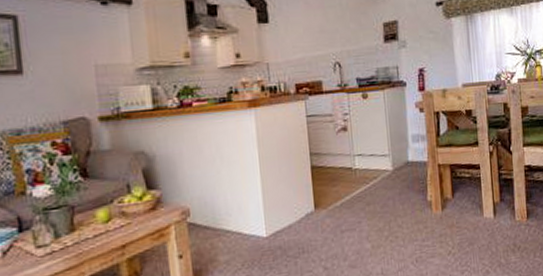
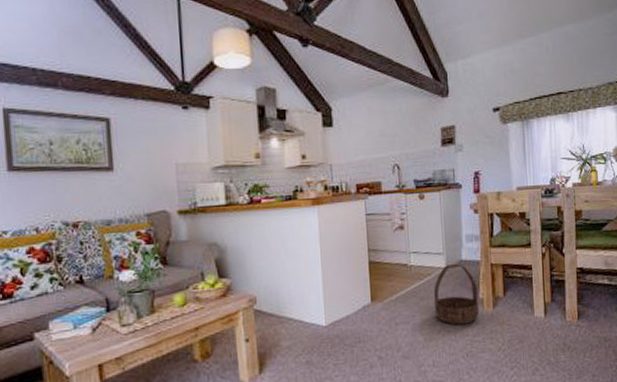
basket: none [380,165,428,230] -> present [433,264,480,325]

